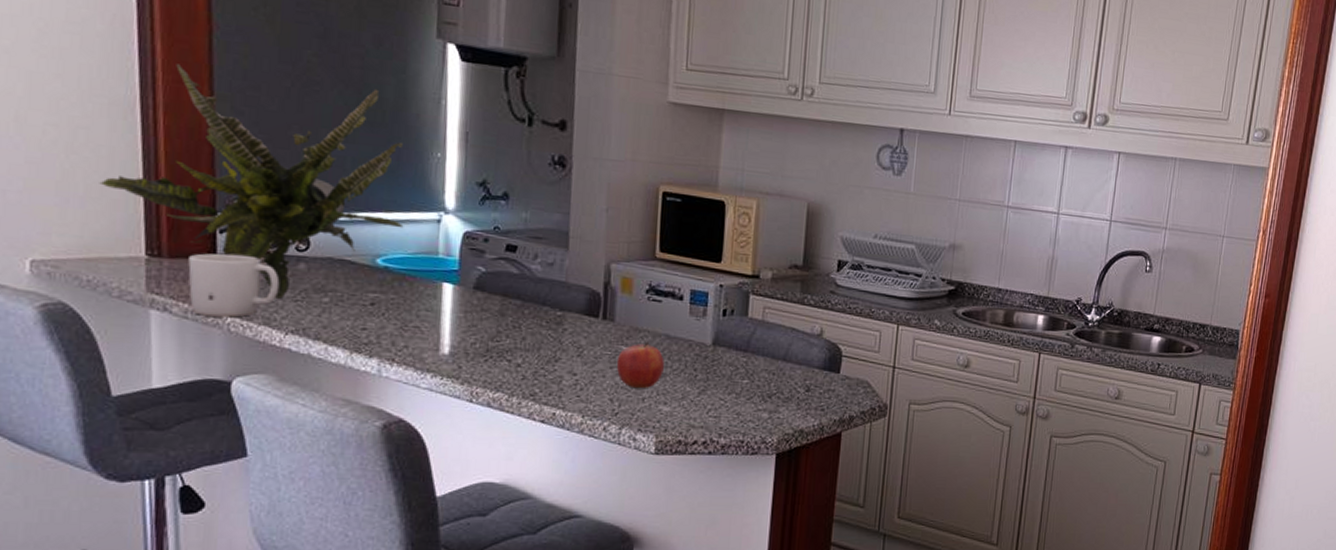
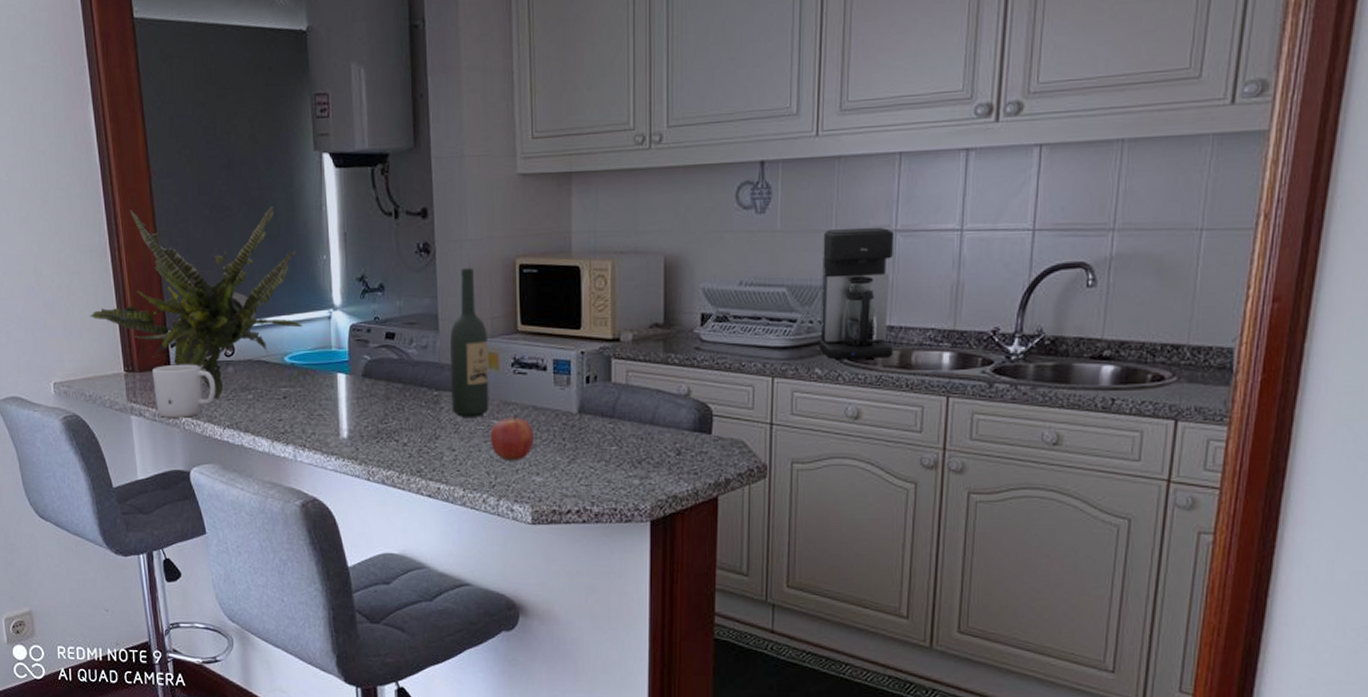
wine bottle: none [576,188,623,342] -> present [450,268,489,417]
coffee maker: none [938,198,1007,316] -> present [818,227,895,360]

